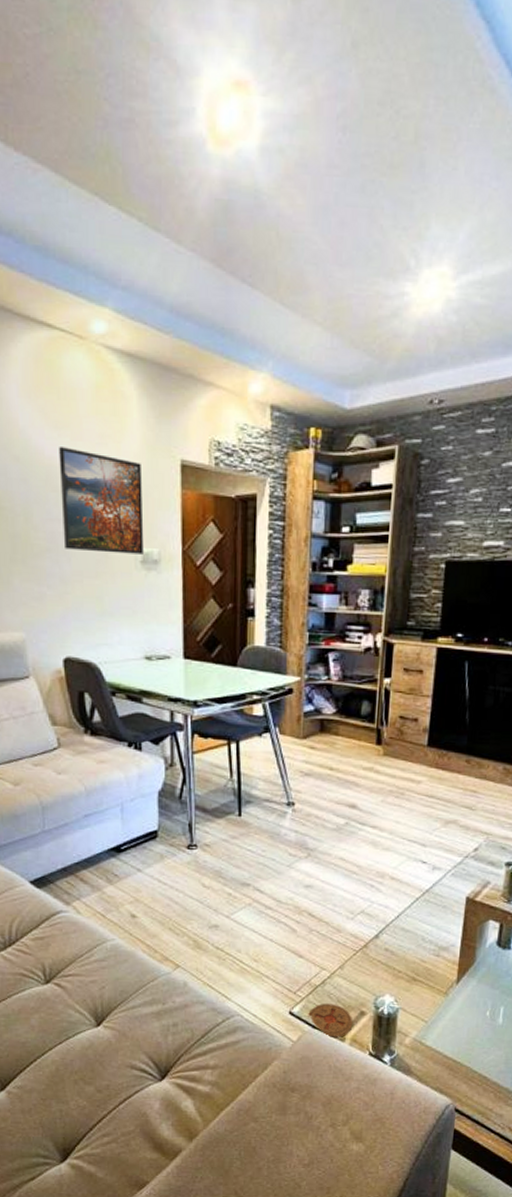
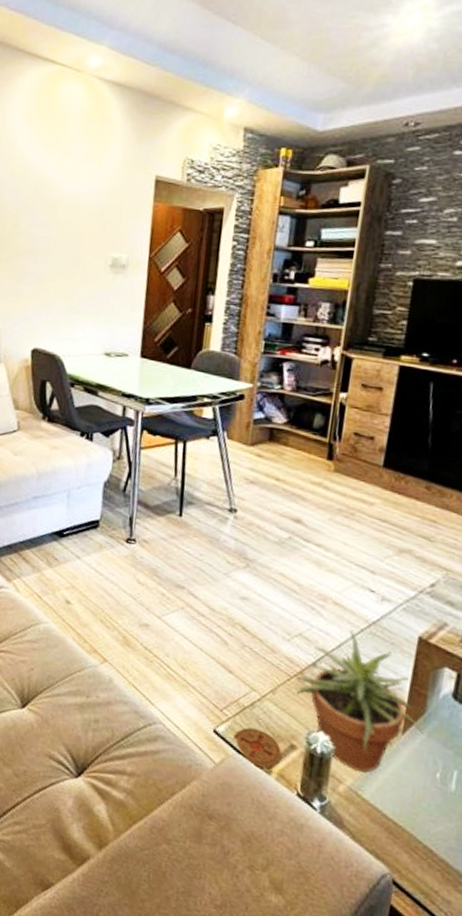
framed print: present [59,447,144,554] -> none [43,163,119,259]
potted plant: none [361,900,475,1024] -> present [295,629,424,773]

